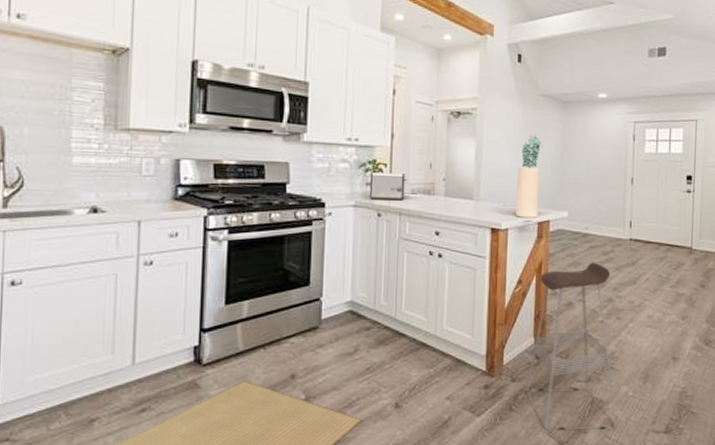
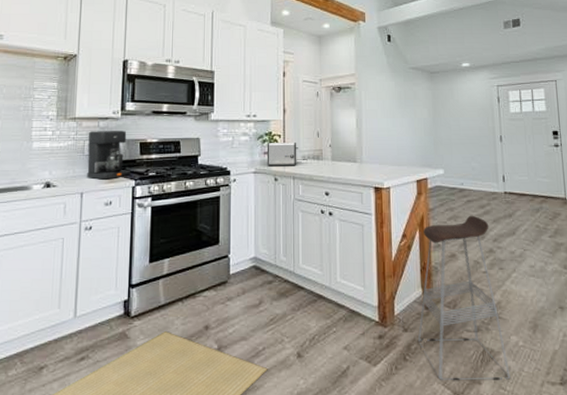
coffee maker: none [146,146,203,207] -> present [87,131,131,180]
vase: present [515,134,541,218] -> none [394,102,417,177]

